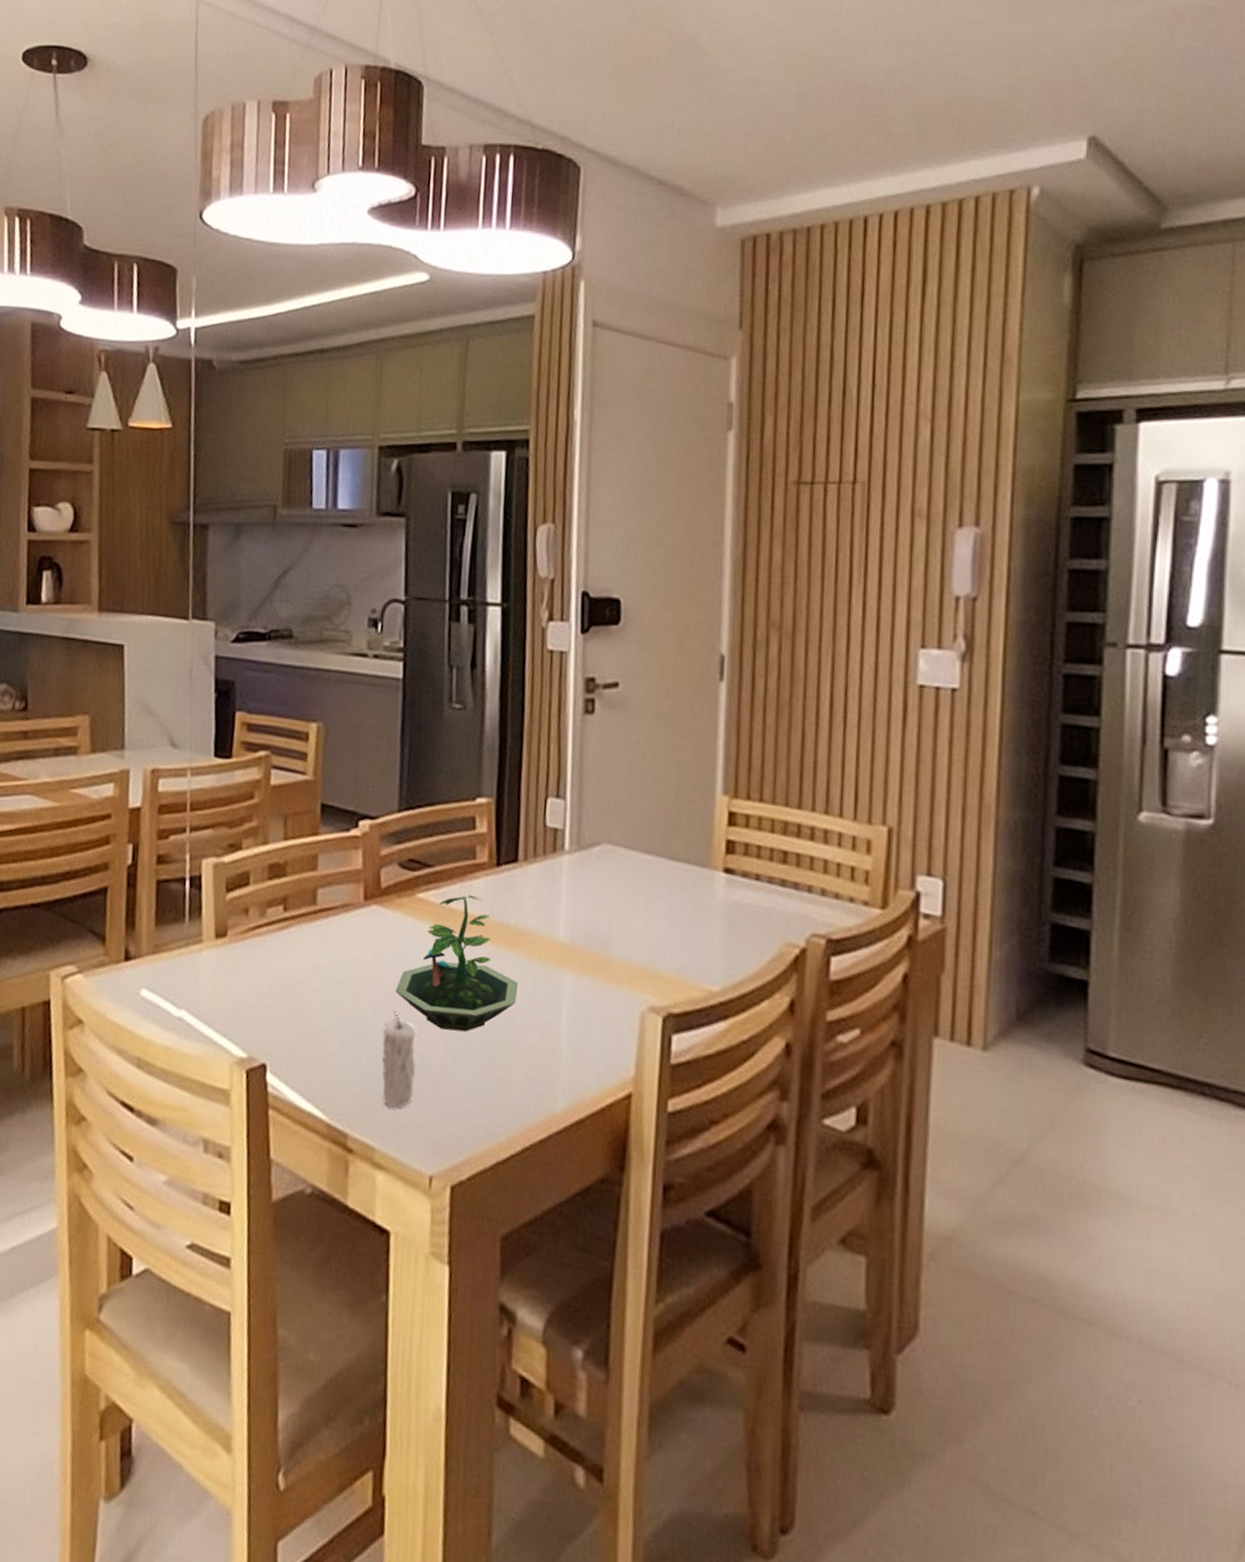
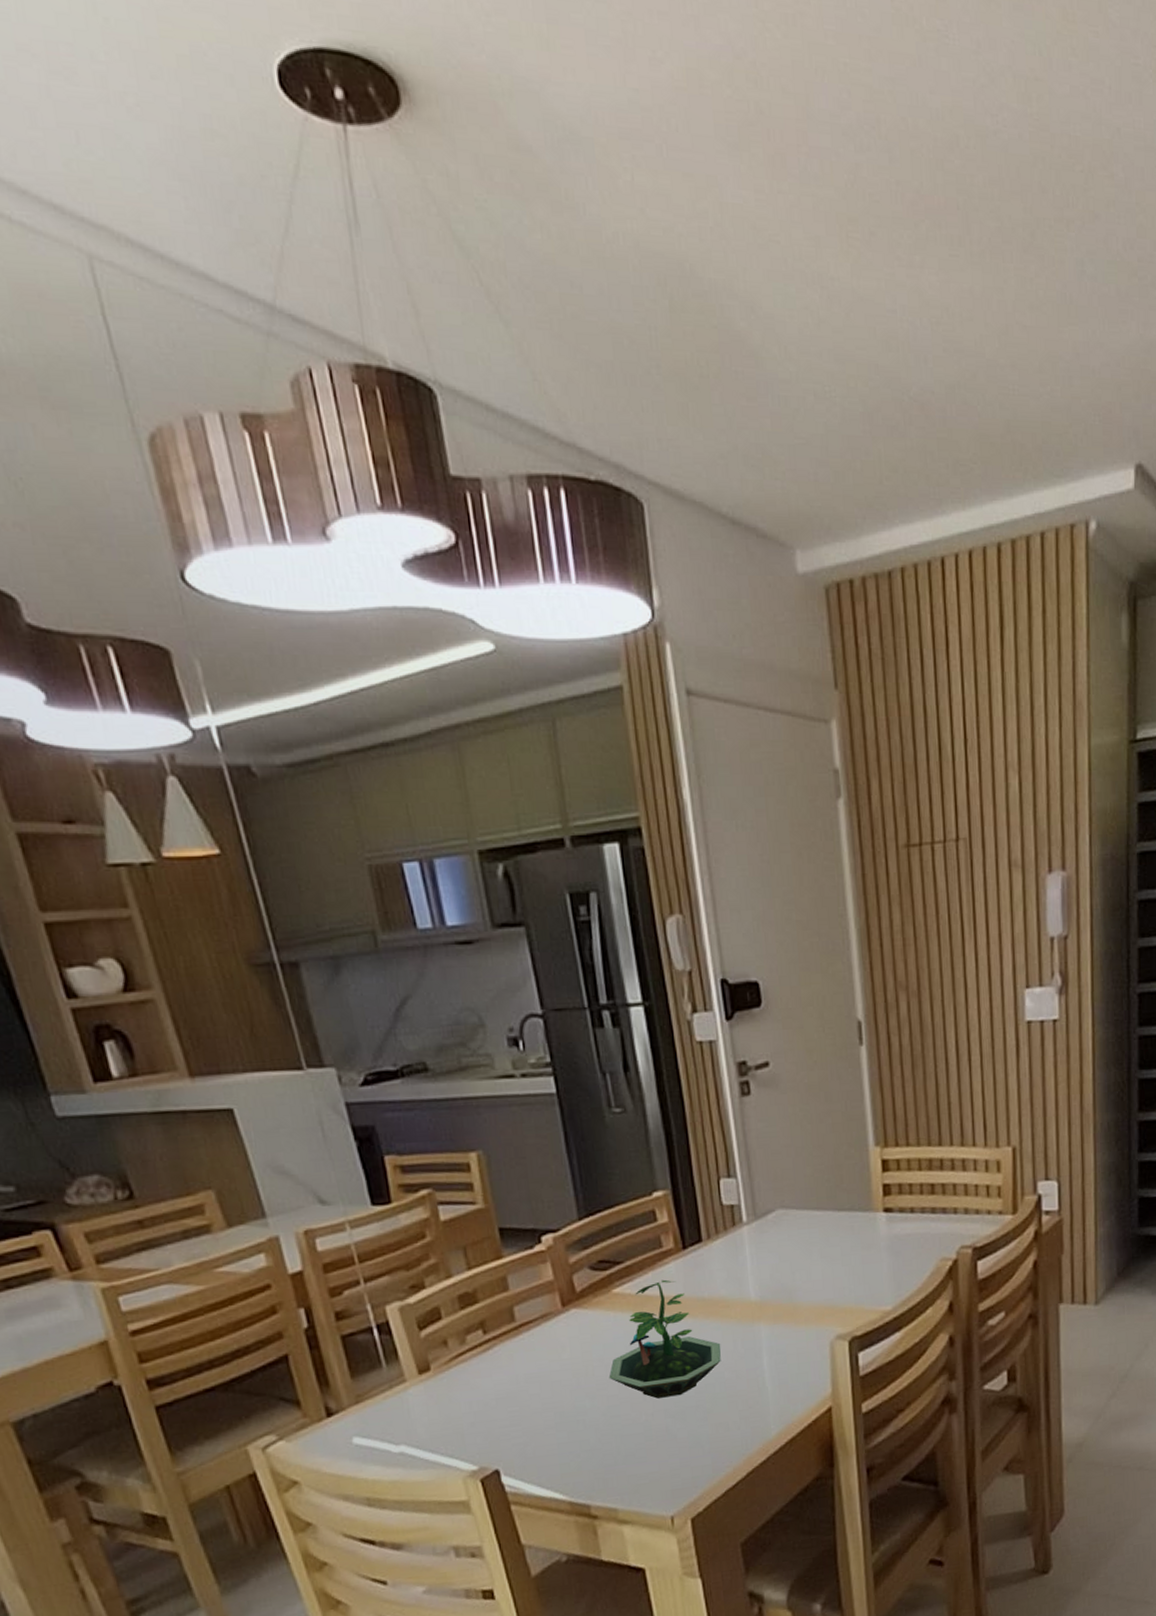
candle: present [381,1013,416,1108] -> none [605,1396,643,1474]

